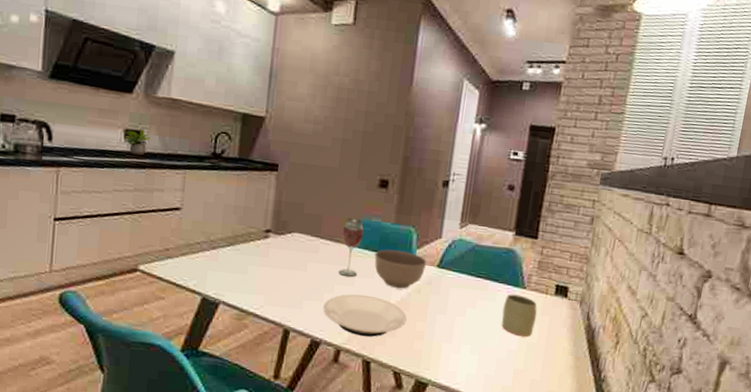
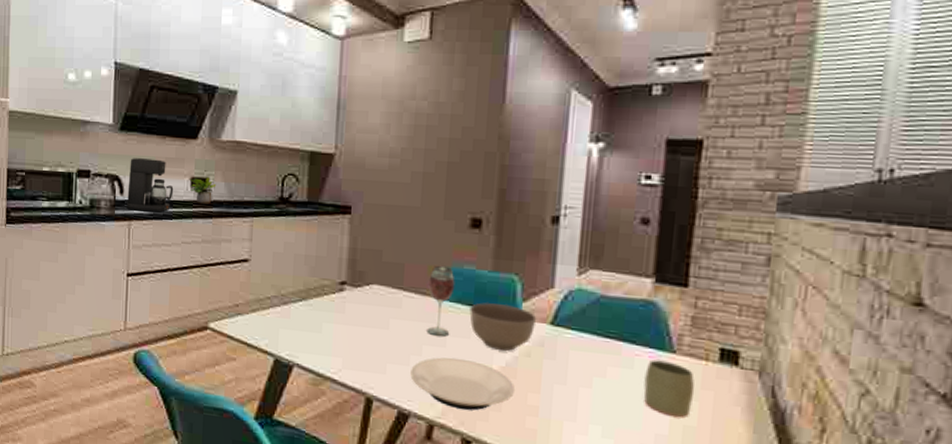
coffee maker: none [55,106,107,161] -> present [127,158,174,213]

